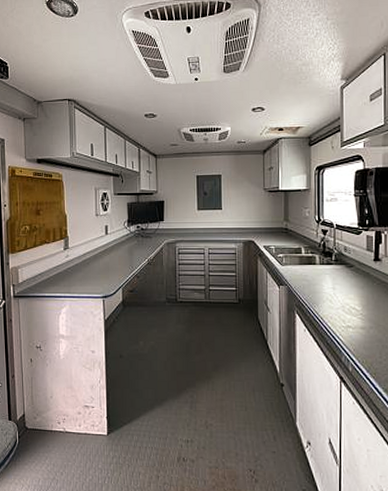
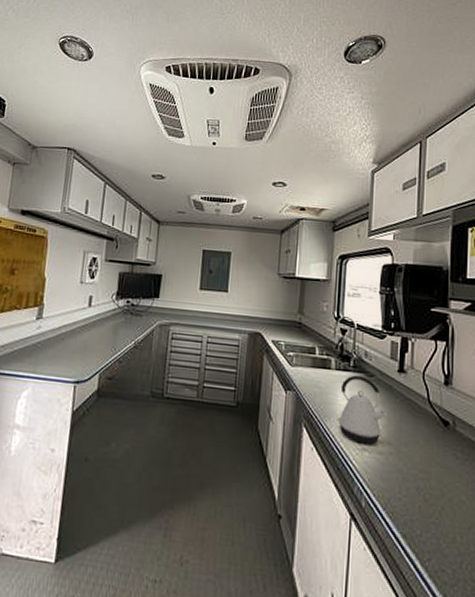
kettle: none [323,267,367,322] -> present [336,375,387,445]

